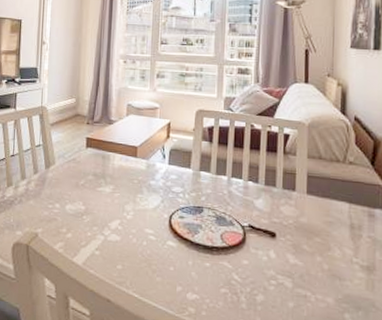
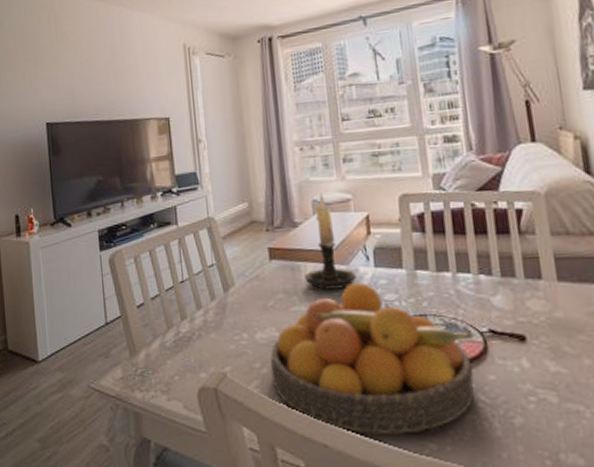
fruit bowl: none [73,174,237,298] -> present [270,282,476,434]
candle holder: none [112,99,153,178] -> present [305,192,357,290]

